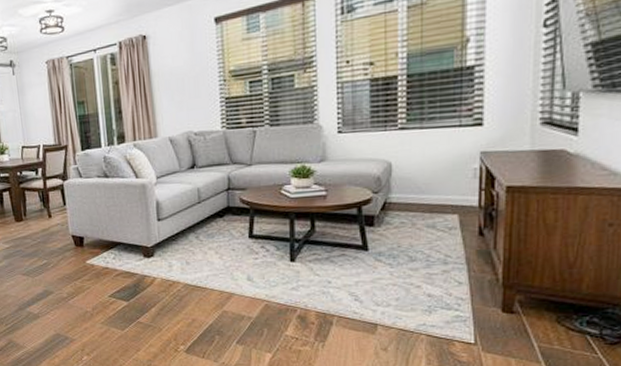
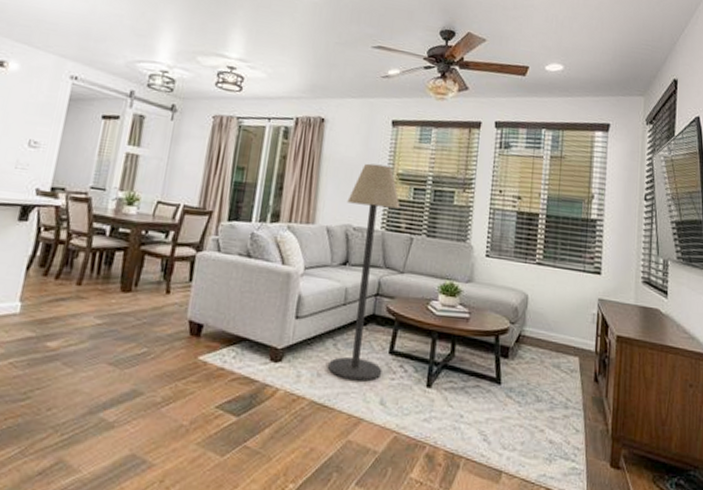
floor lamp: none [183,65,245,264] -> present [328,163,400,382]

